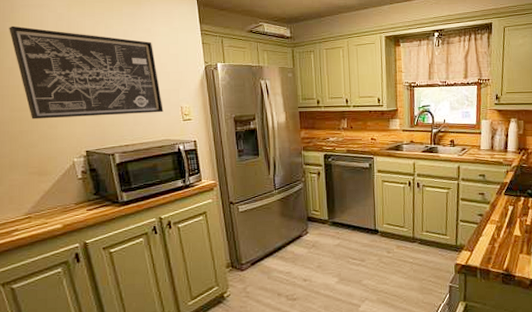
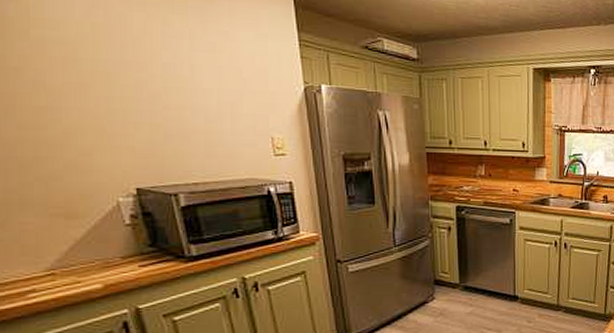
wall art: present [9,25,163,120] -> none [12,8,247,144]

